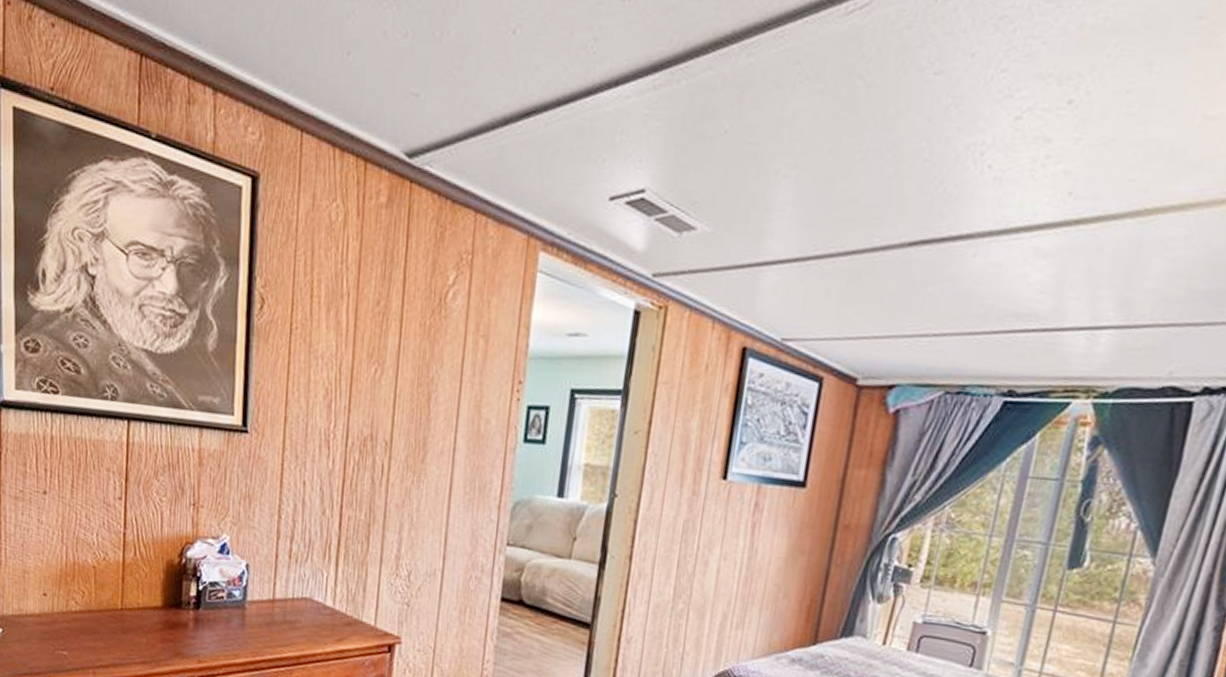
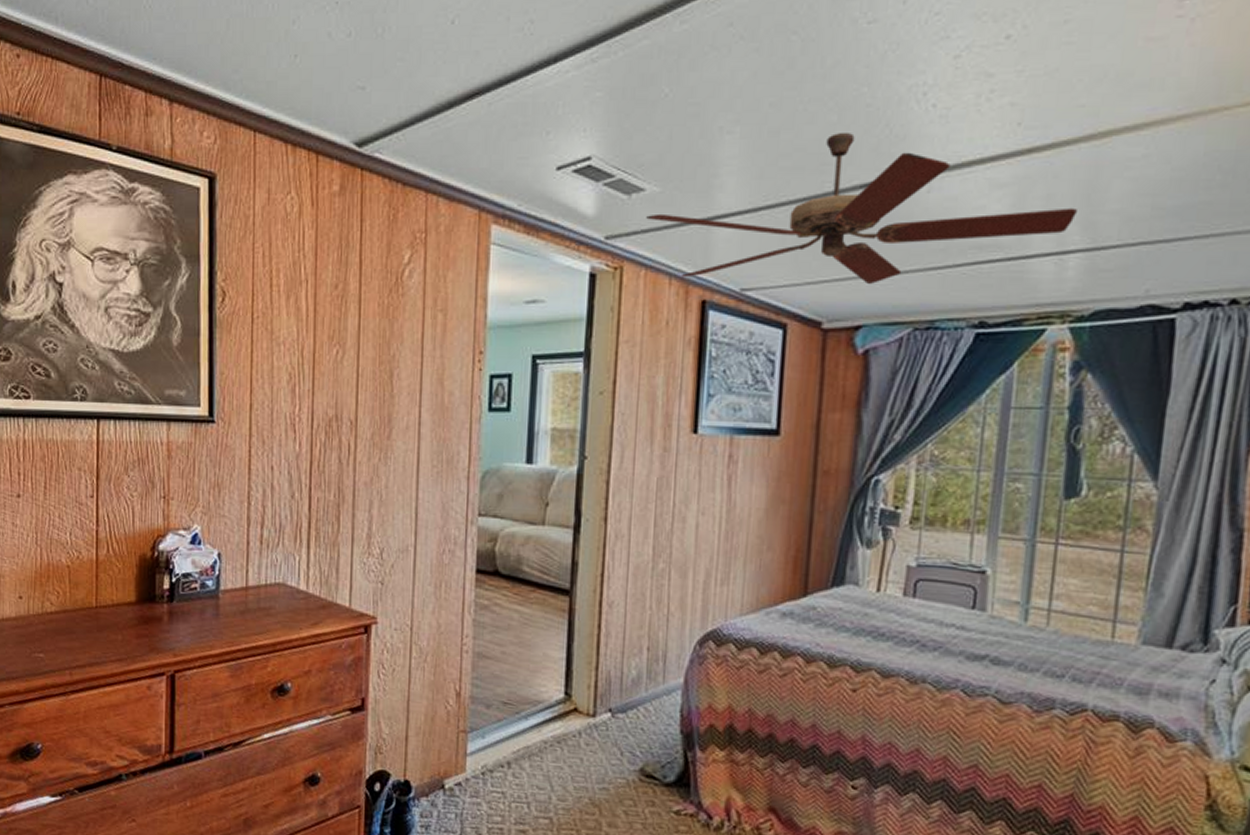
ceiling fan: none [695,186,1116,345] -> present [646,132,1078,285]

